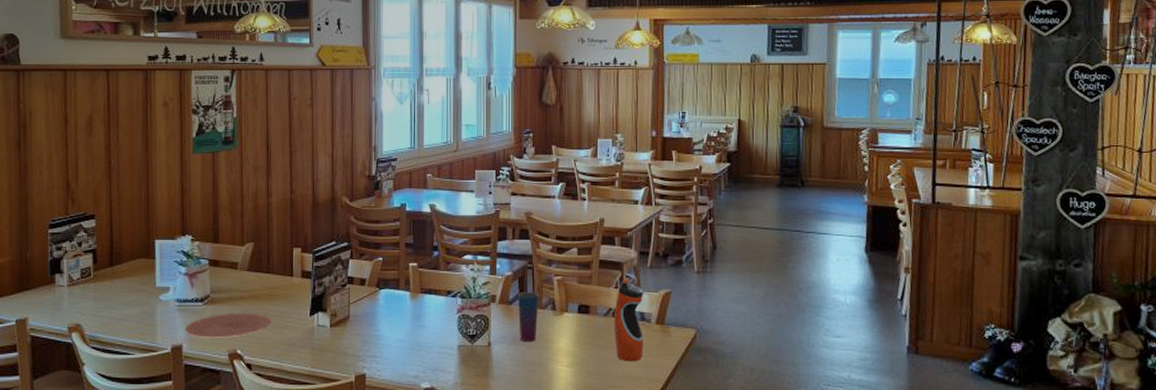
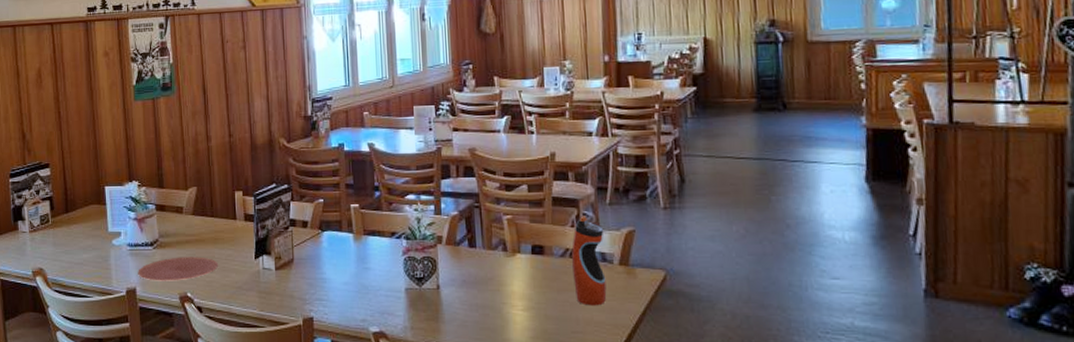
cup: present [518,291,539,341] -> none [466,231,489,284]

